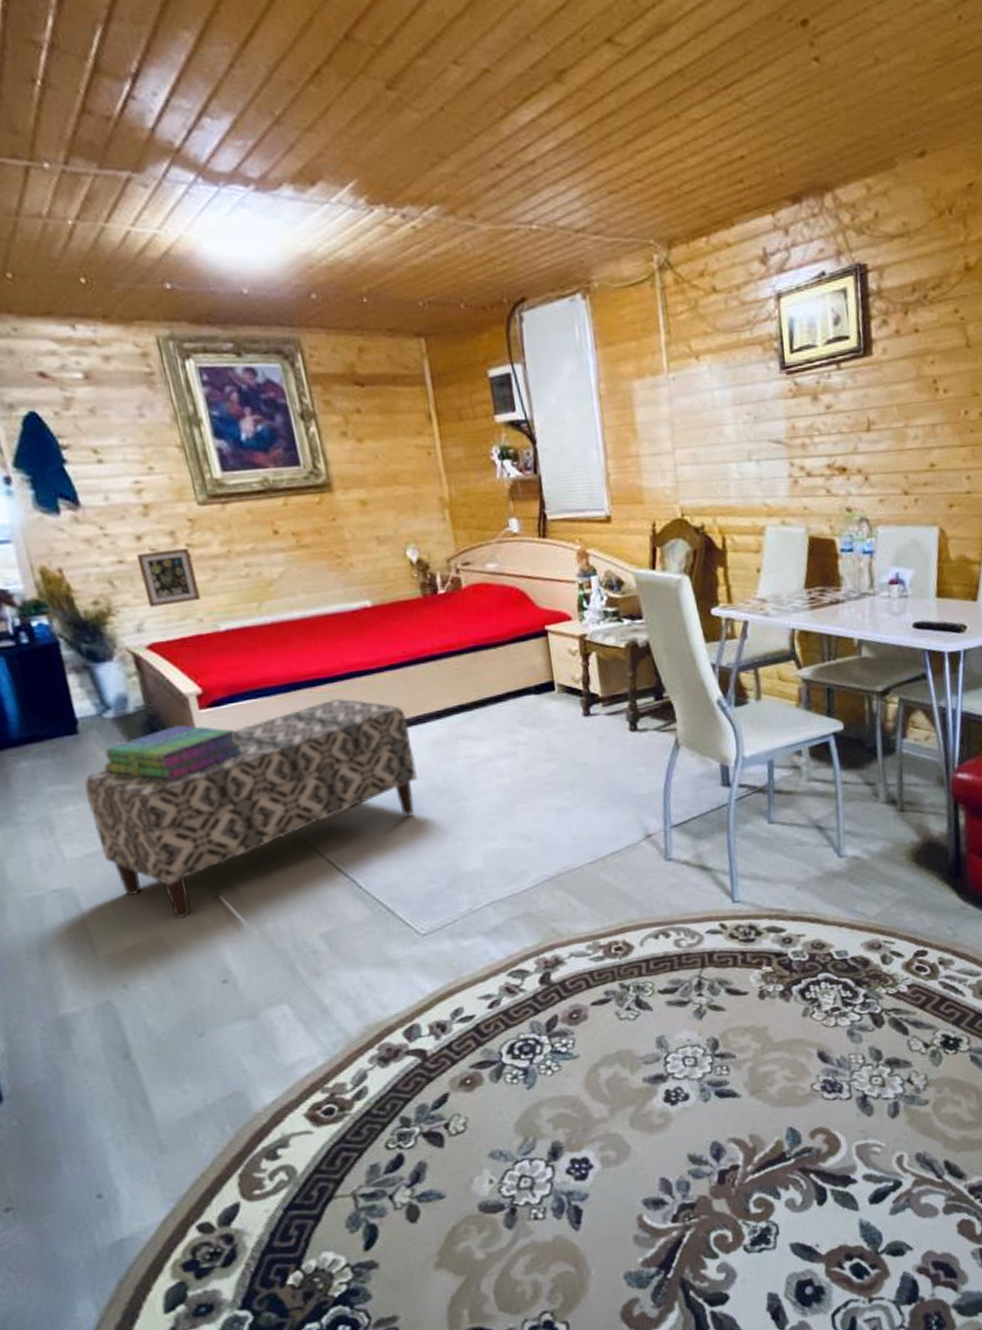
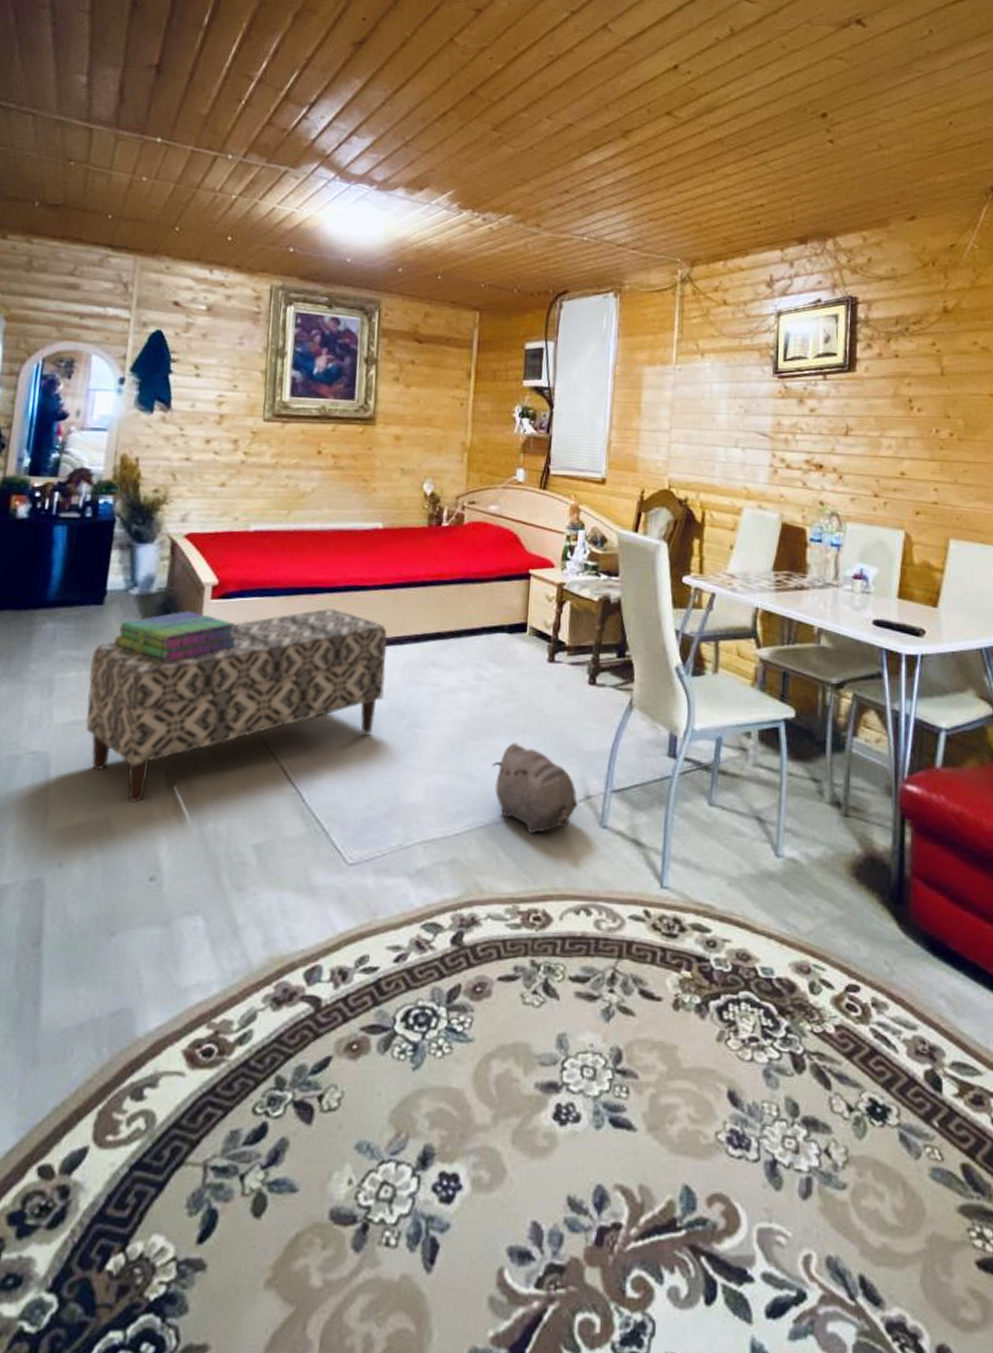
picture frame: present [136,548,201,608] -> none [198,454,246,502]
plush toy: none [545,798,639,879] -> present [491,743,578,835]

